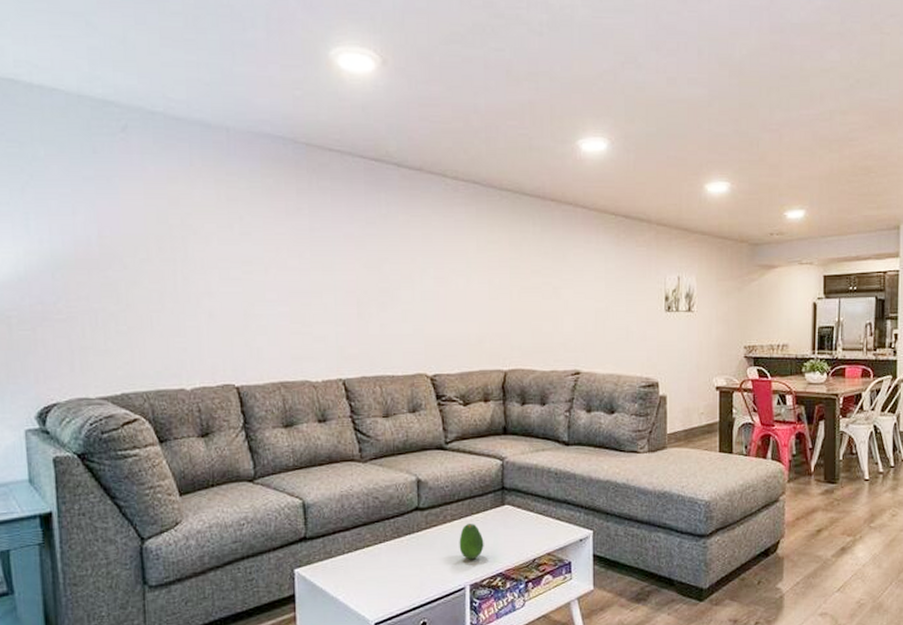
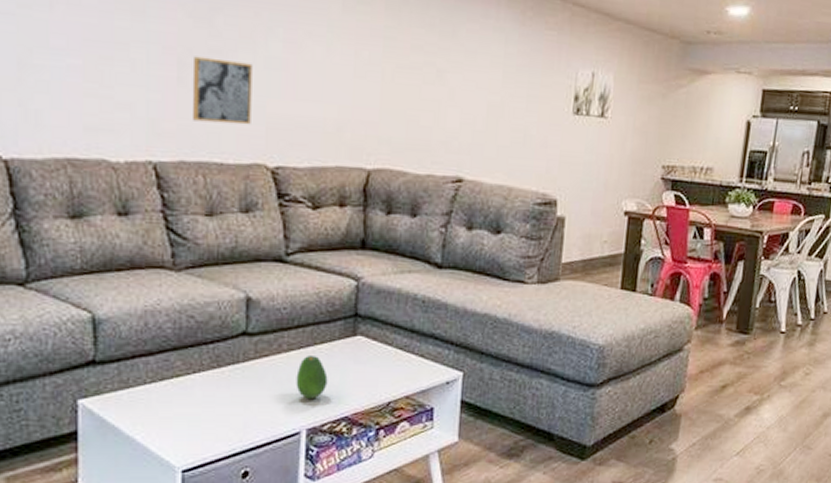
wall art: none [368,296,413,345] -> present [191,56,253,125]

